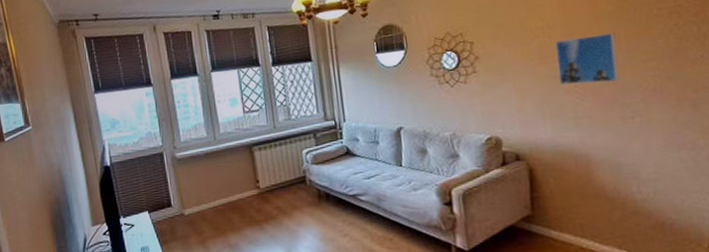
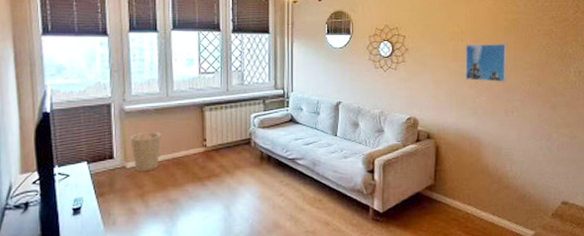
basket: none [185,174,215,218] -> present [130,129,161,172]

